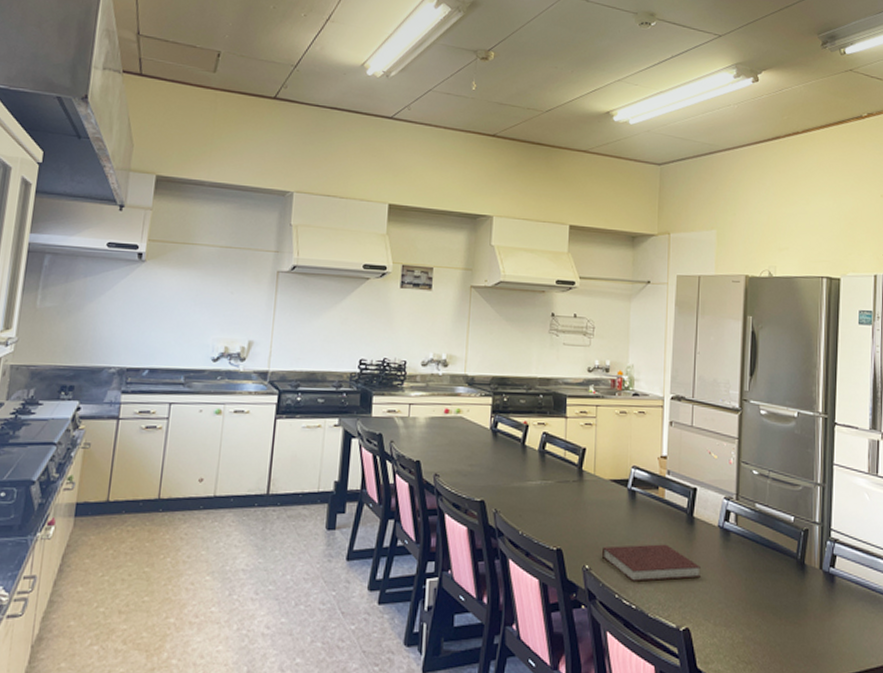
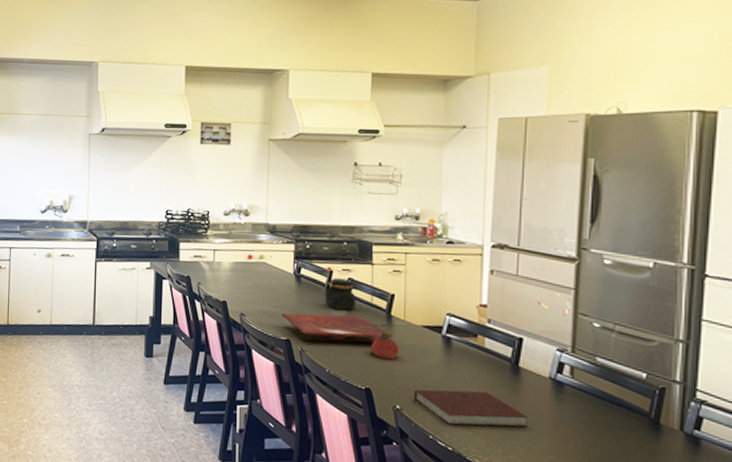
cutting board: none [476,471,583,498] -> present [281,313,392,340]
jar: none [520,432,552,466] -> present [325,278,358,310]
fruit: none [562,488,590,517] -> present [370,332,400,360]

